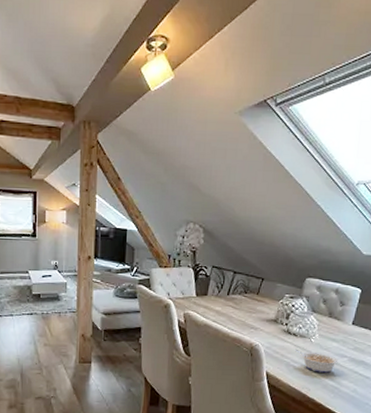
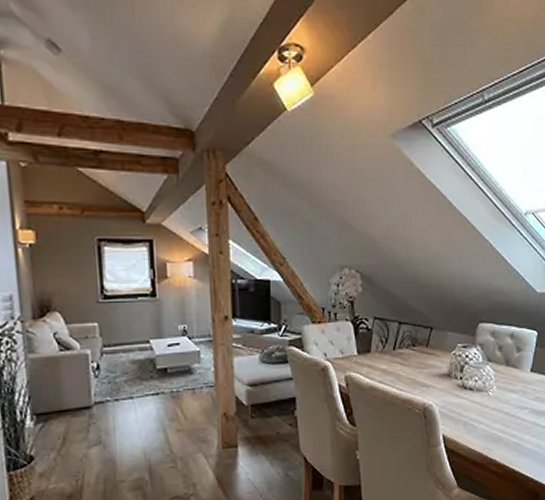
legume: present [295,349,338,373] -> none [473,405,519,430]

